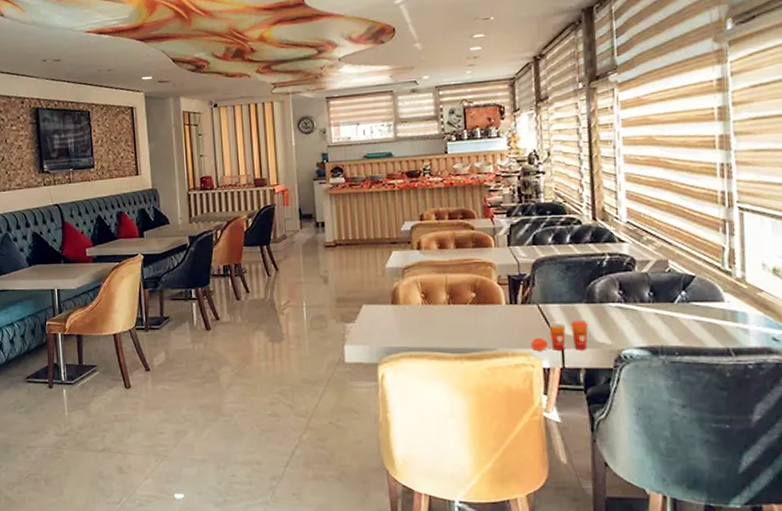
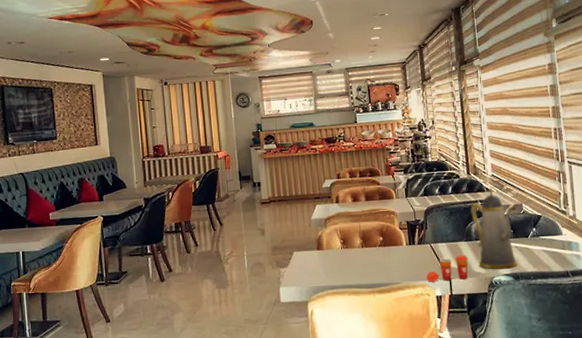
coffee pot: none [595,237,661,341] -> present [470,187,518,270]

